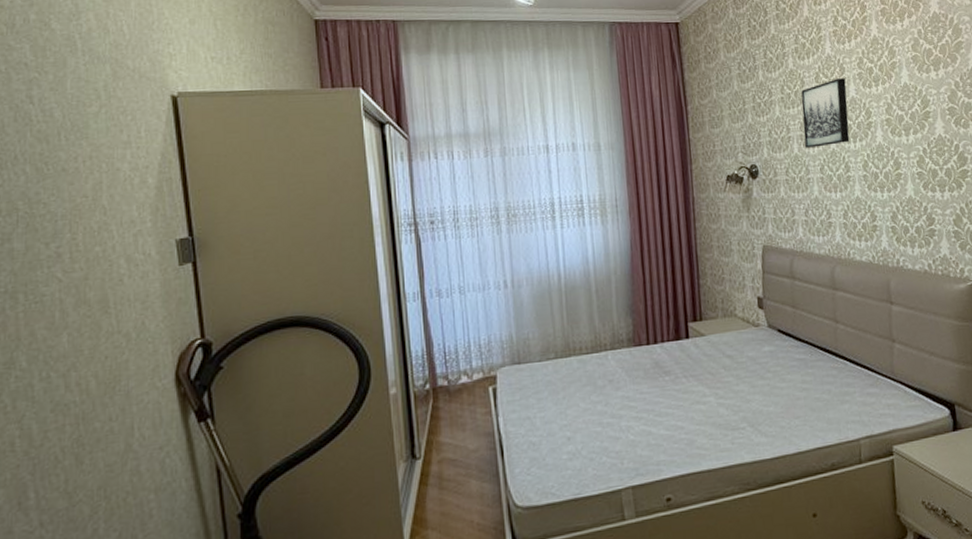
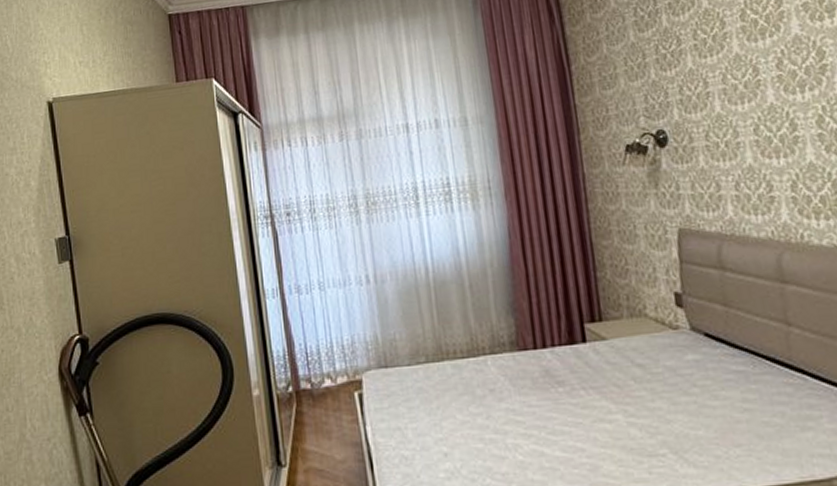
wall art: present [801,78,850,148] -> none [721,12,795,105]

